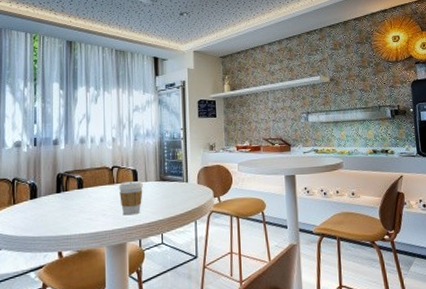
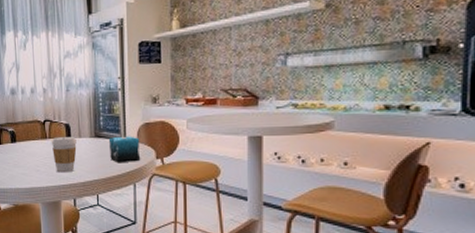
candle: none [172,178,201,203] -> present [108,136,141,163]

